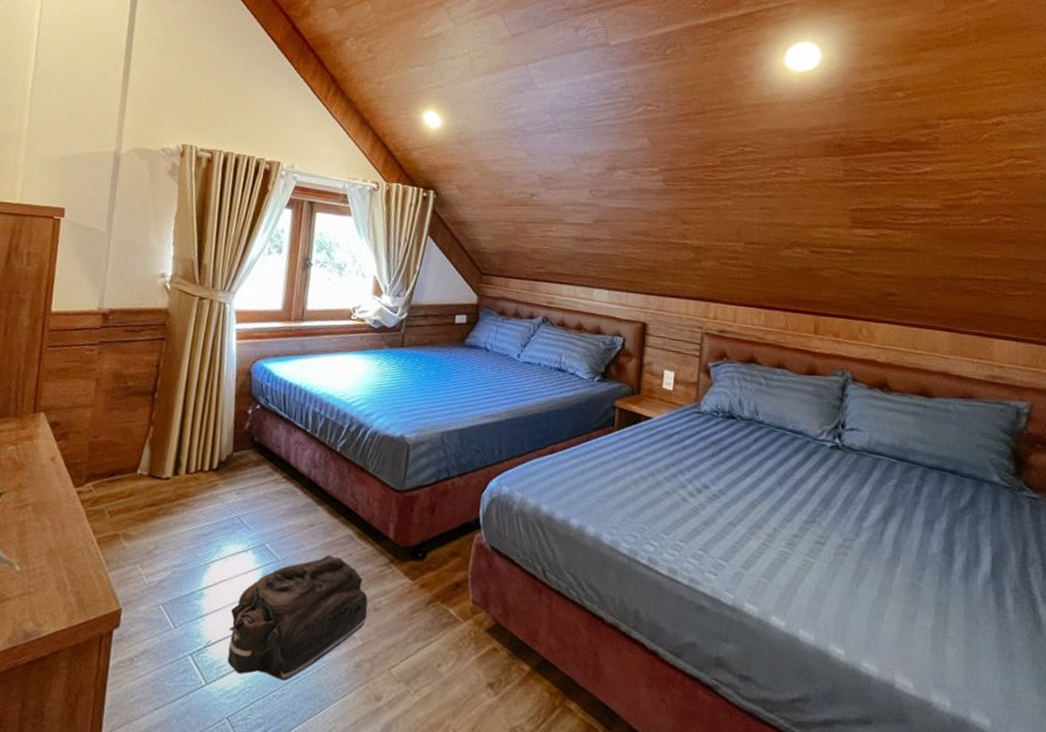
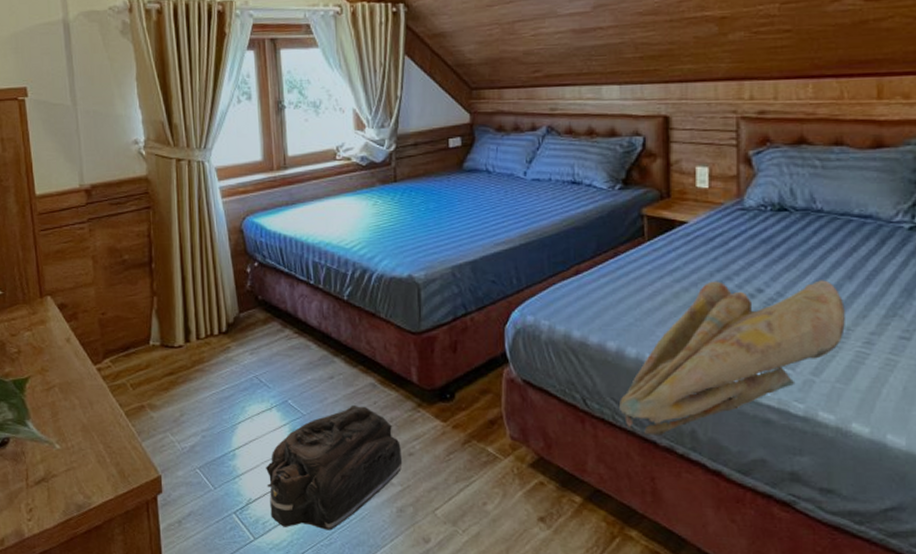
towel: none [575,473,774,612] -> present [620,280,845,435]

